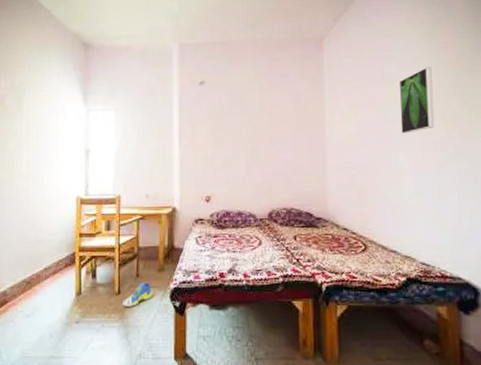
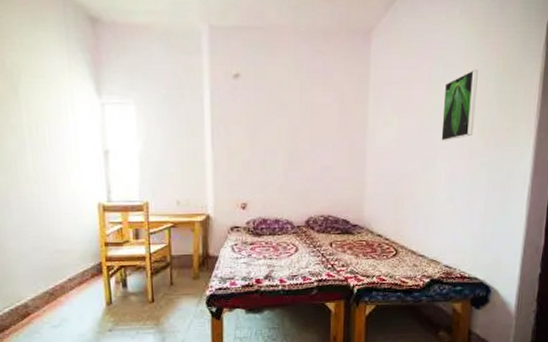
sneaker: present [122,282,152,307] -> none [157,290,188,314]

